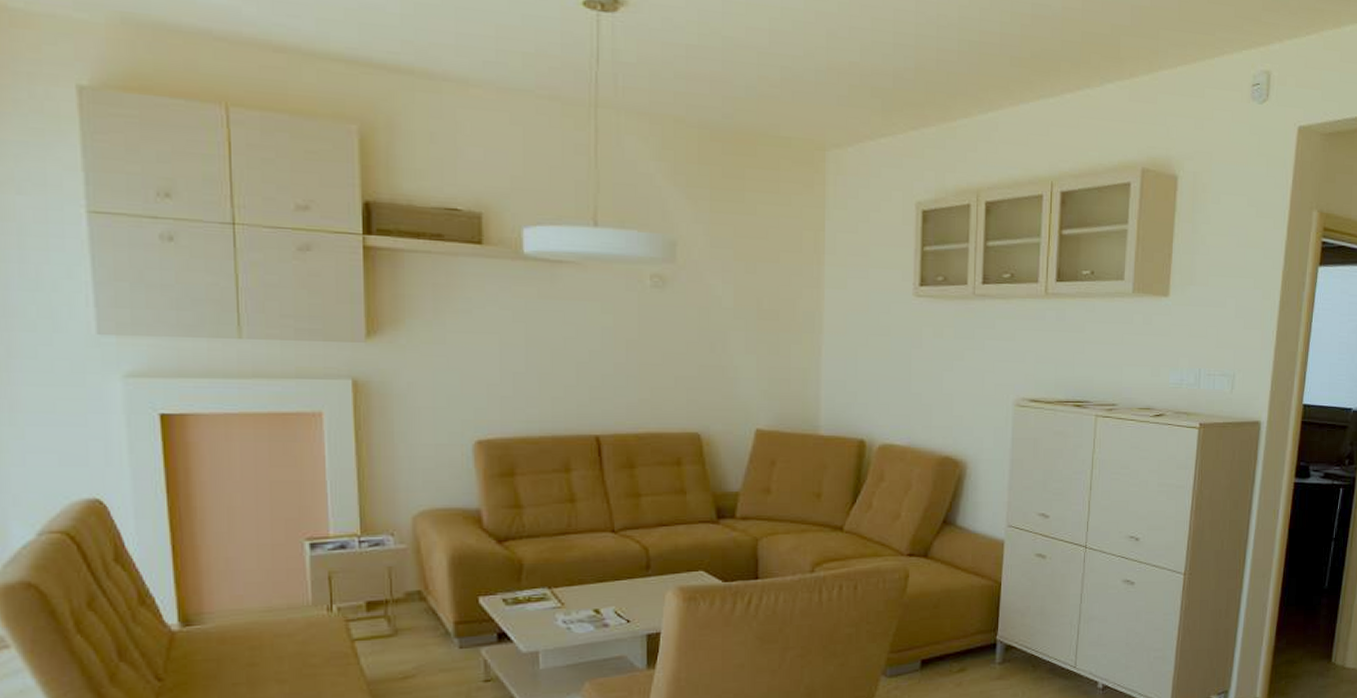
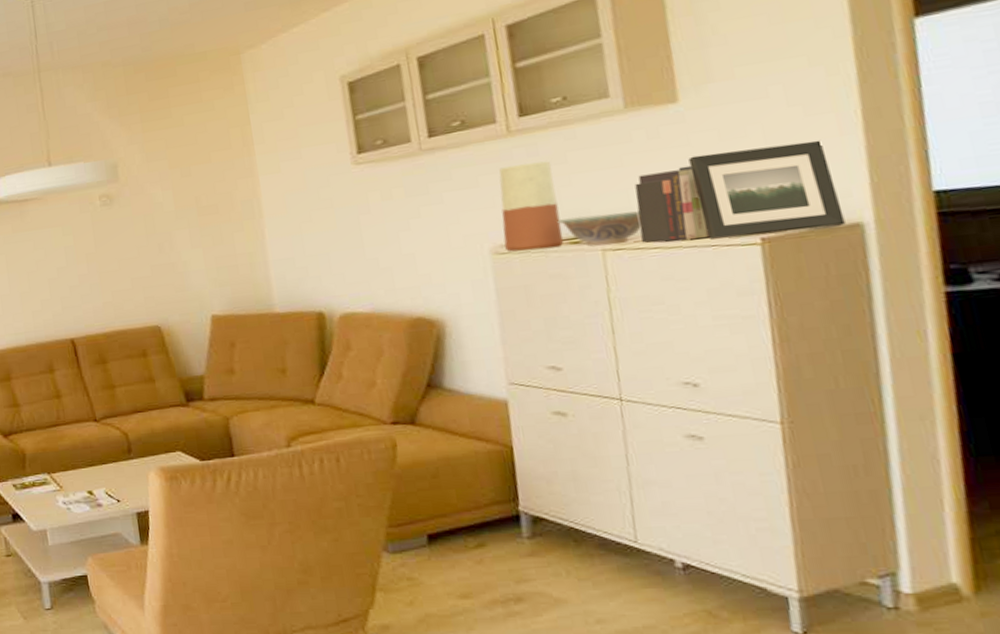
vase: none [1026,326,1073,408] -> present [499,161,564,252]
decorative bowl: none [1068,382,1127,413] -> present [557,211,641,247]
books: none [1124,353,1169,417] -> present [634,165,710,243]
picture frame: none [1166,346,1251,421] -> present [688,140,846,240]

